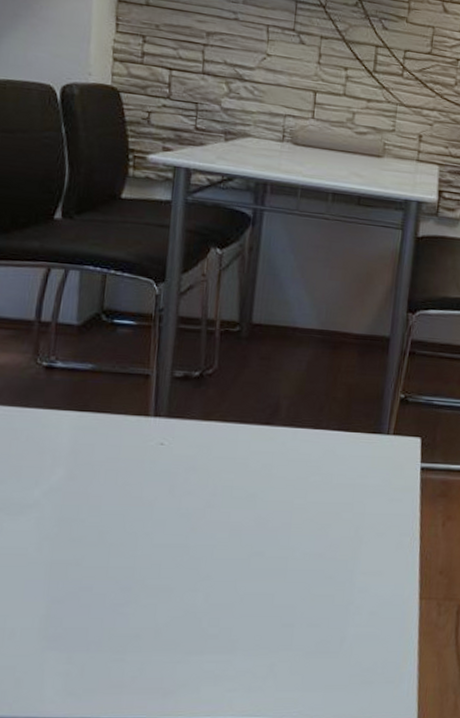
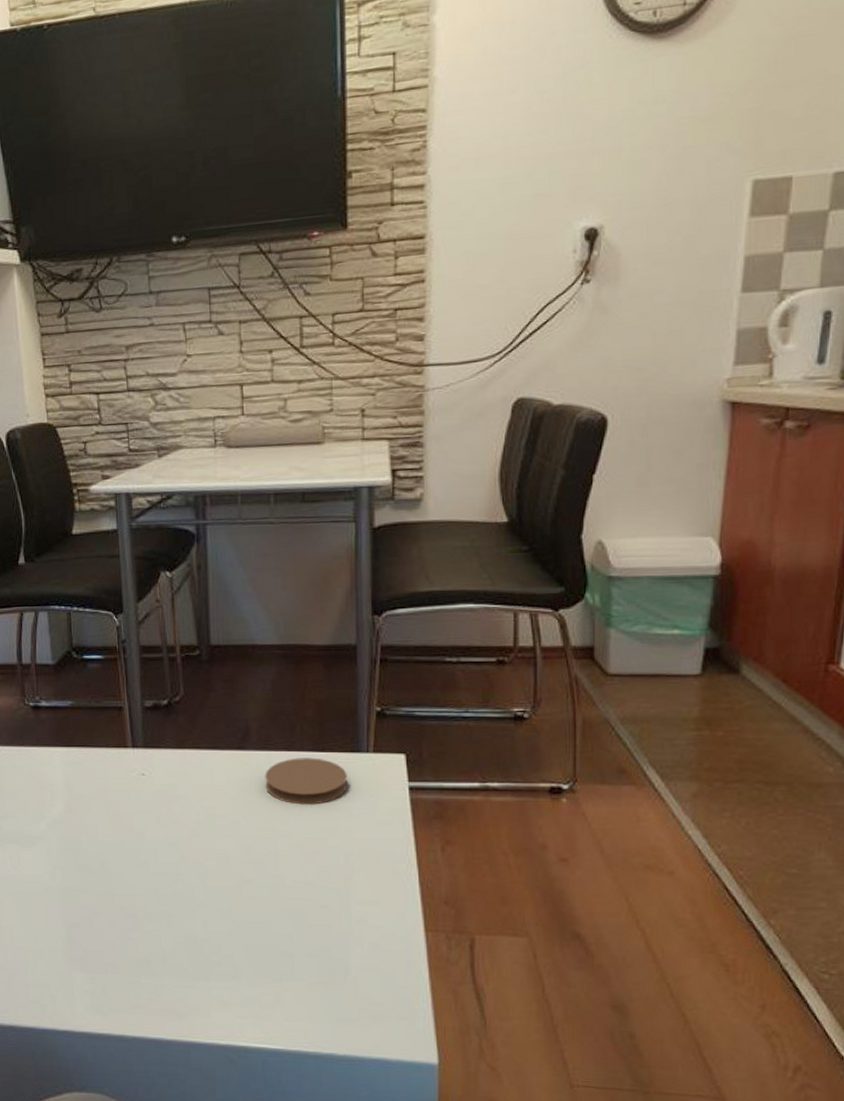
coaster: none [287,436,367,481] -> present [265,758,348,805]

